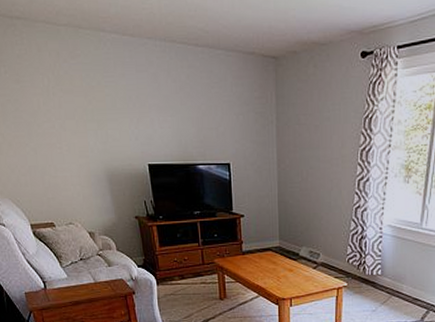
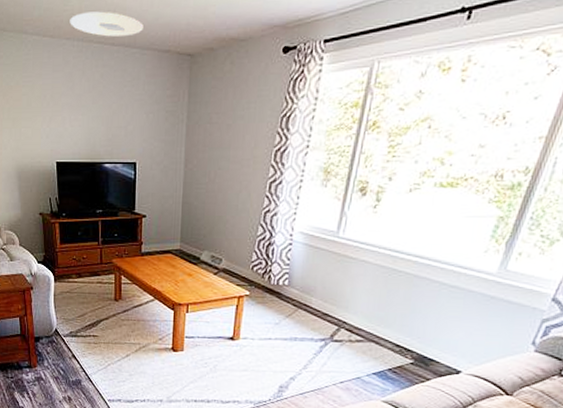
ceiling light: none [149,11,226,37] -> present [70,11,144,37]

